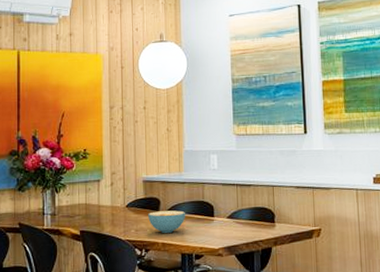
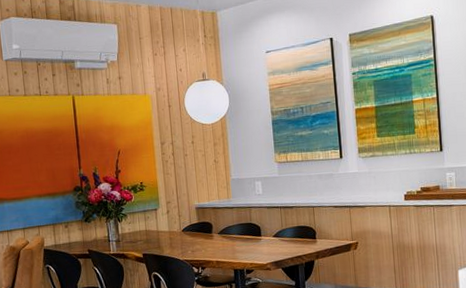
cereal bowl: present [148,210,186,233] -> none [202,232,236,252]

